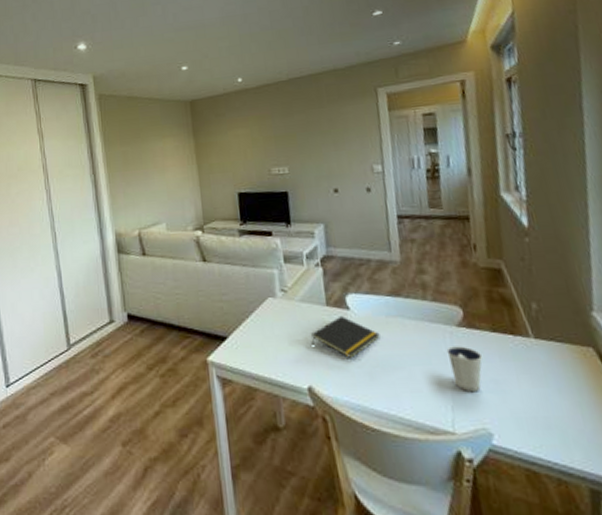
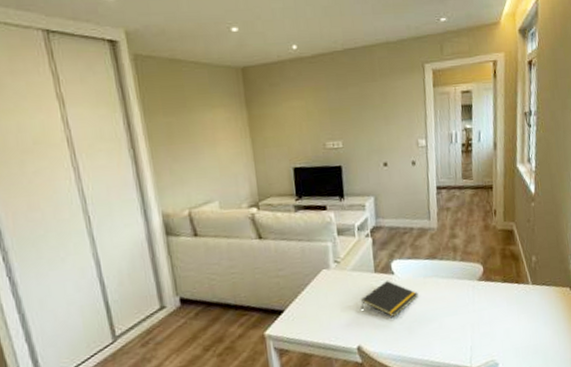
dixie cup: present [446,346,483,391] -> none [469,296,496,333]

